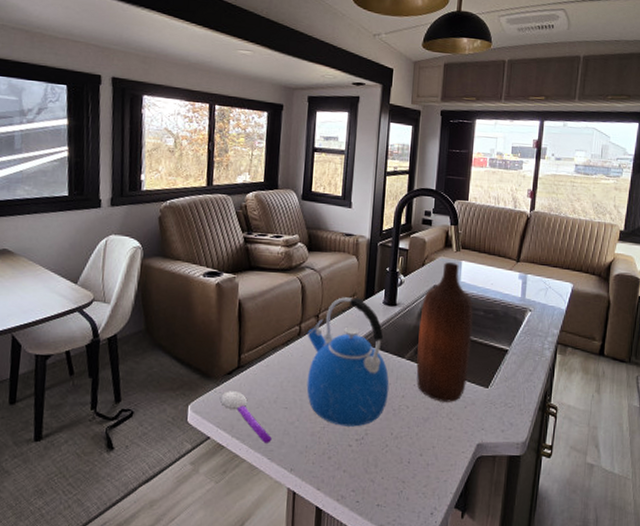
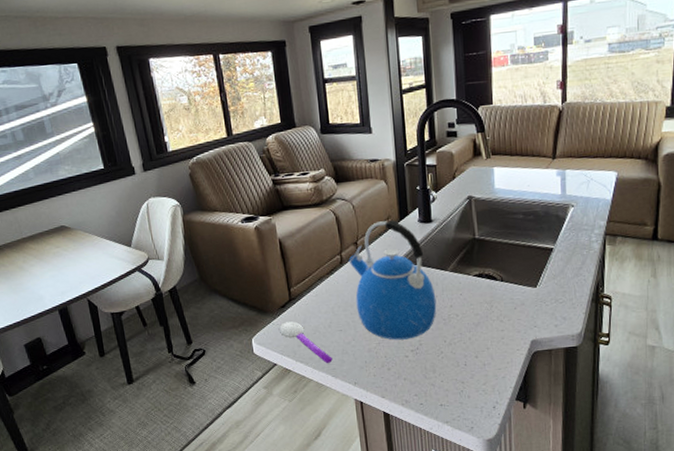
bottle: present [416,262,473,402] -> none [458,170,514,307]

